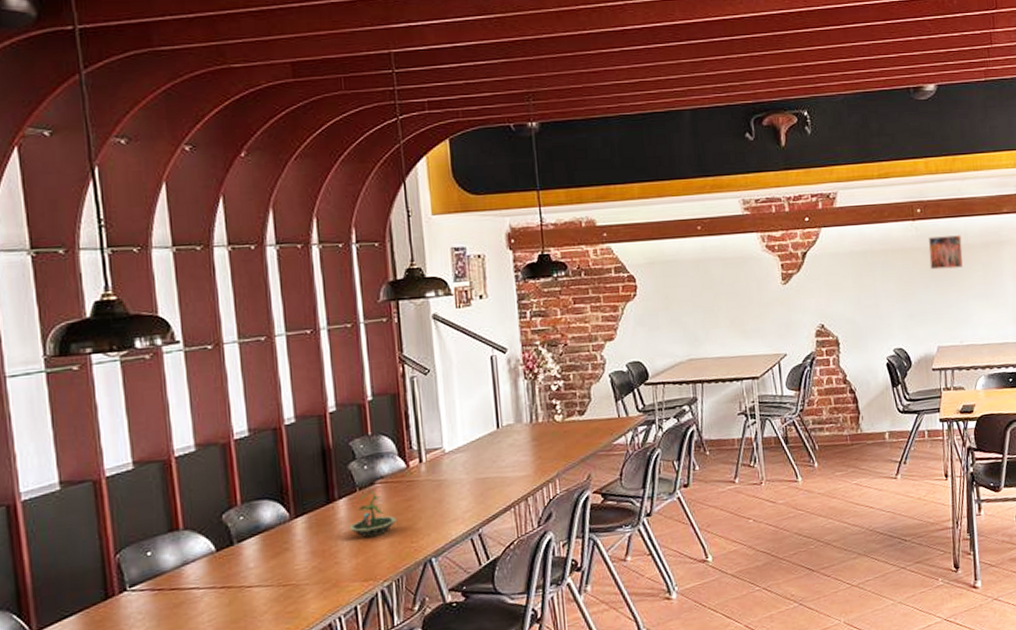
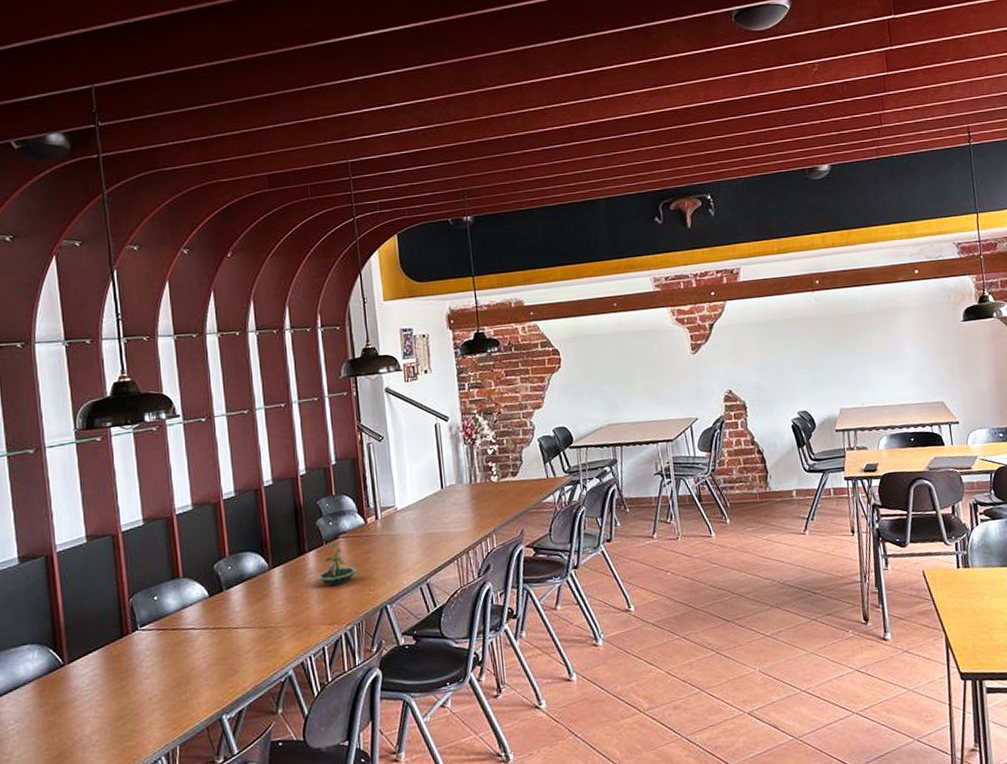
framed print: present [928,235,964,270] -> none [827,303,862,337]

